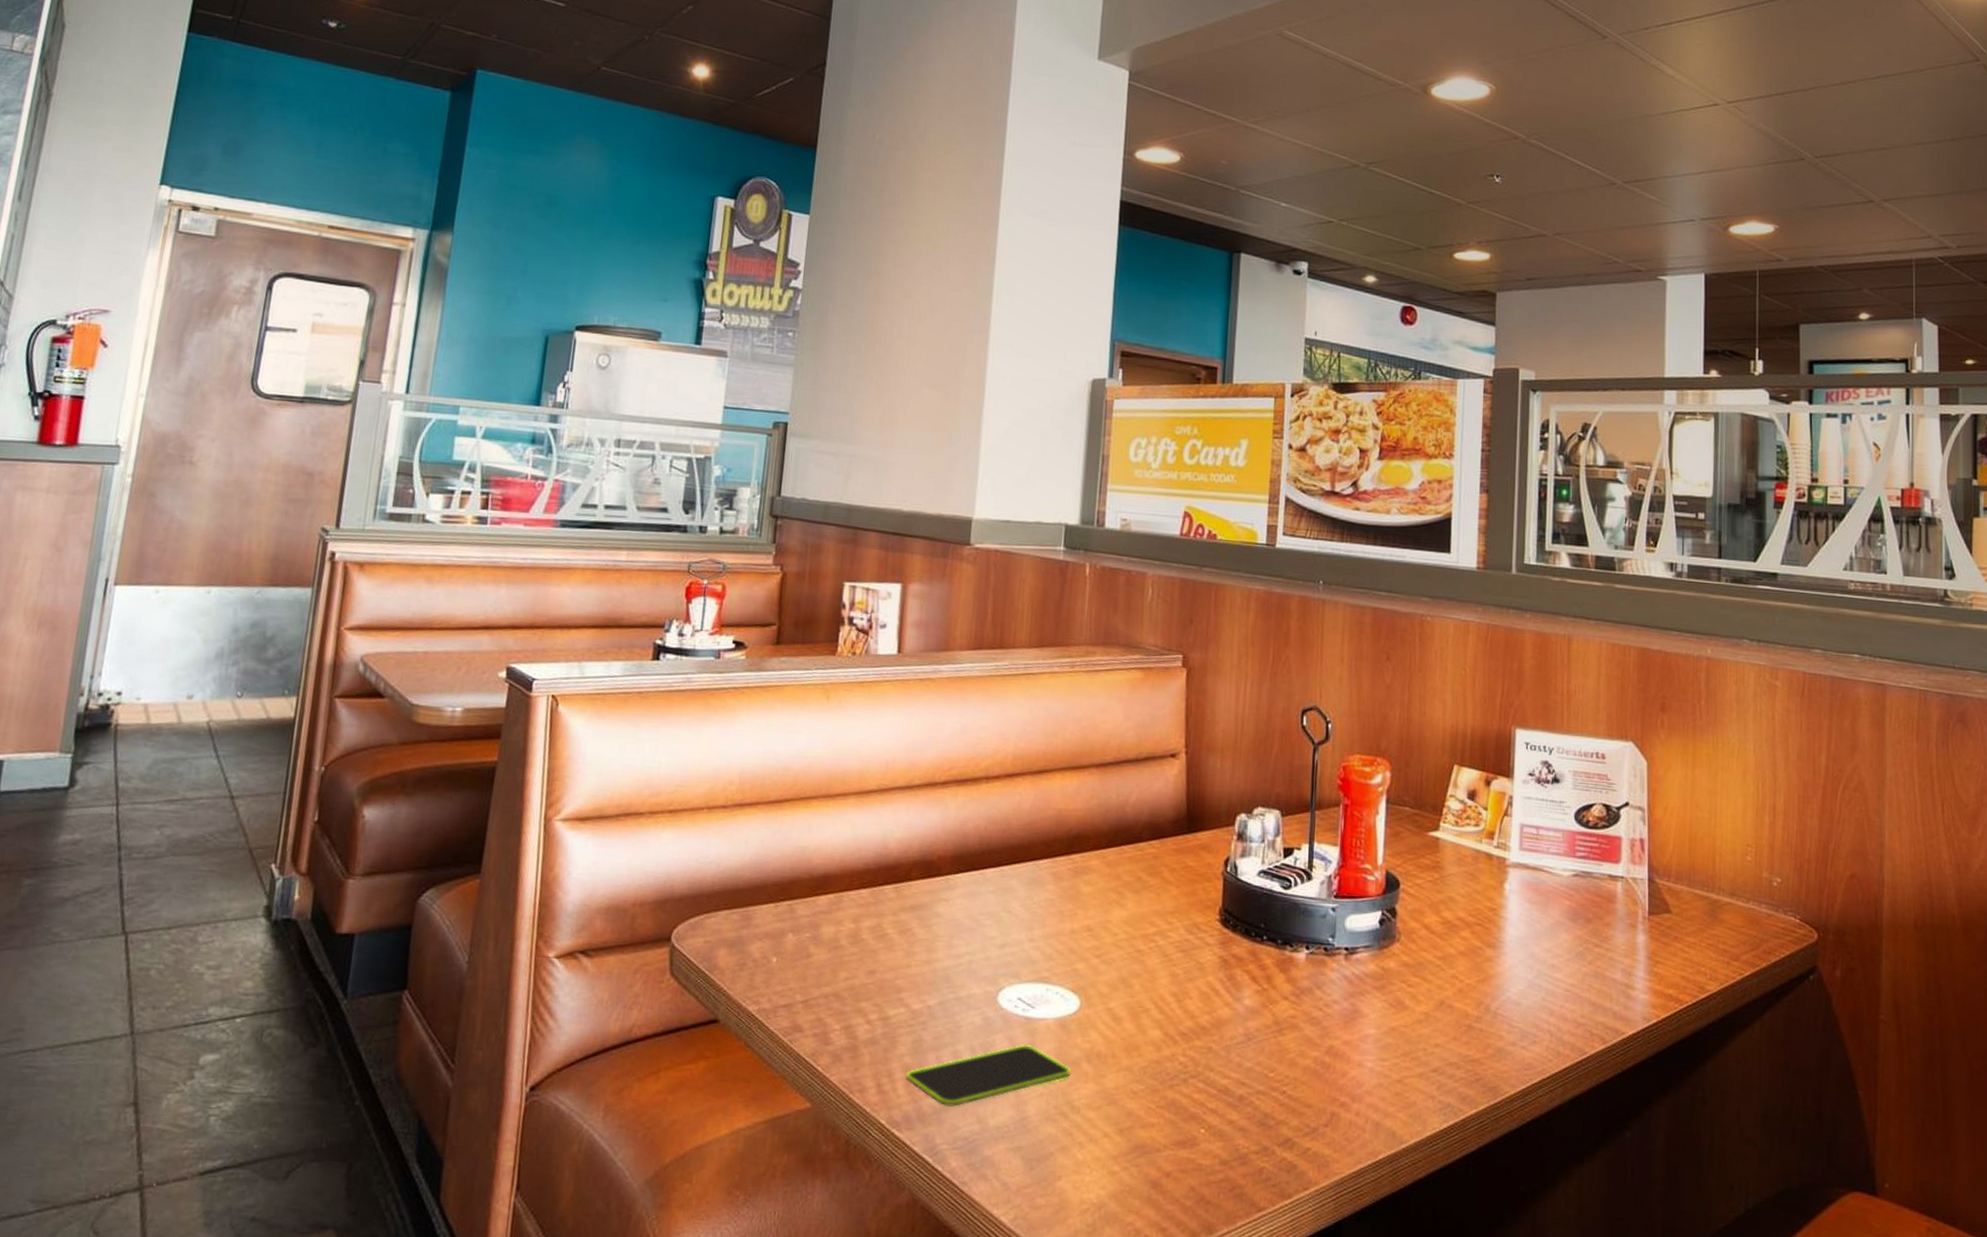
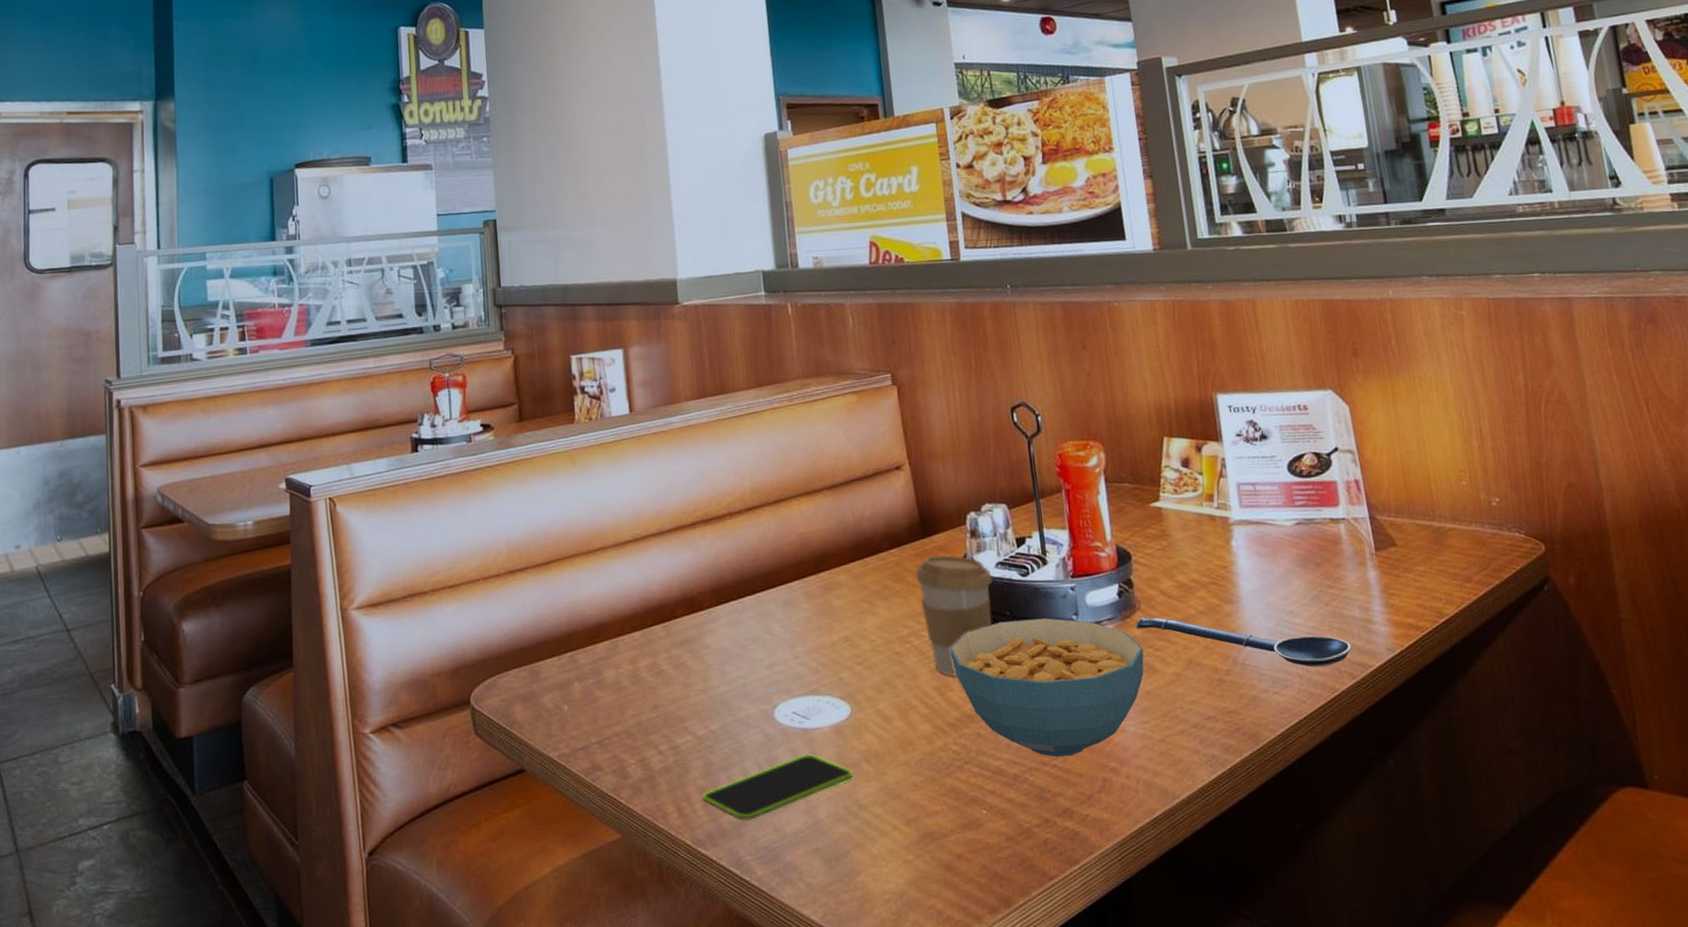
coffee cup: none [1172,854,1252,985] -> present [916,555,993,678]
cereal bowl: none [1194,933,1396,1084] -> present [949,618,1144,757]
spoon: none [1392,948,1608,1027] -> present [1135,616,1352,668]

